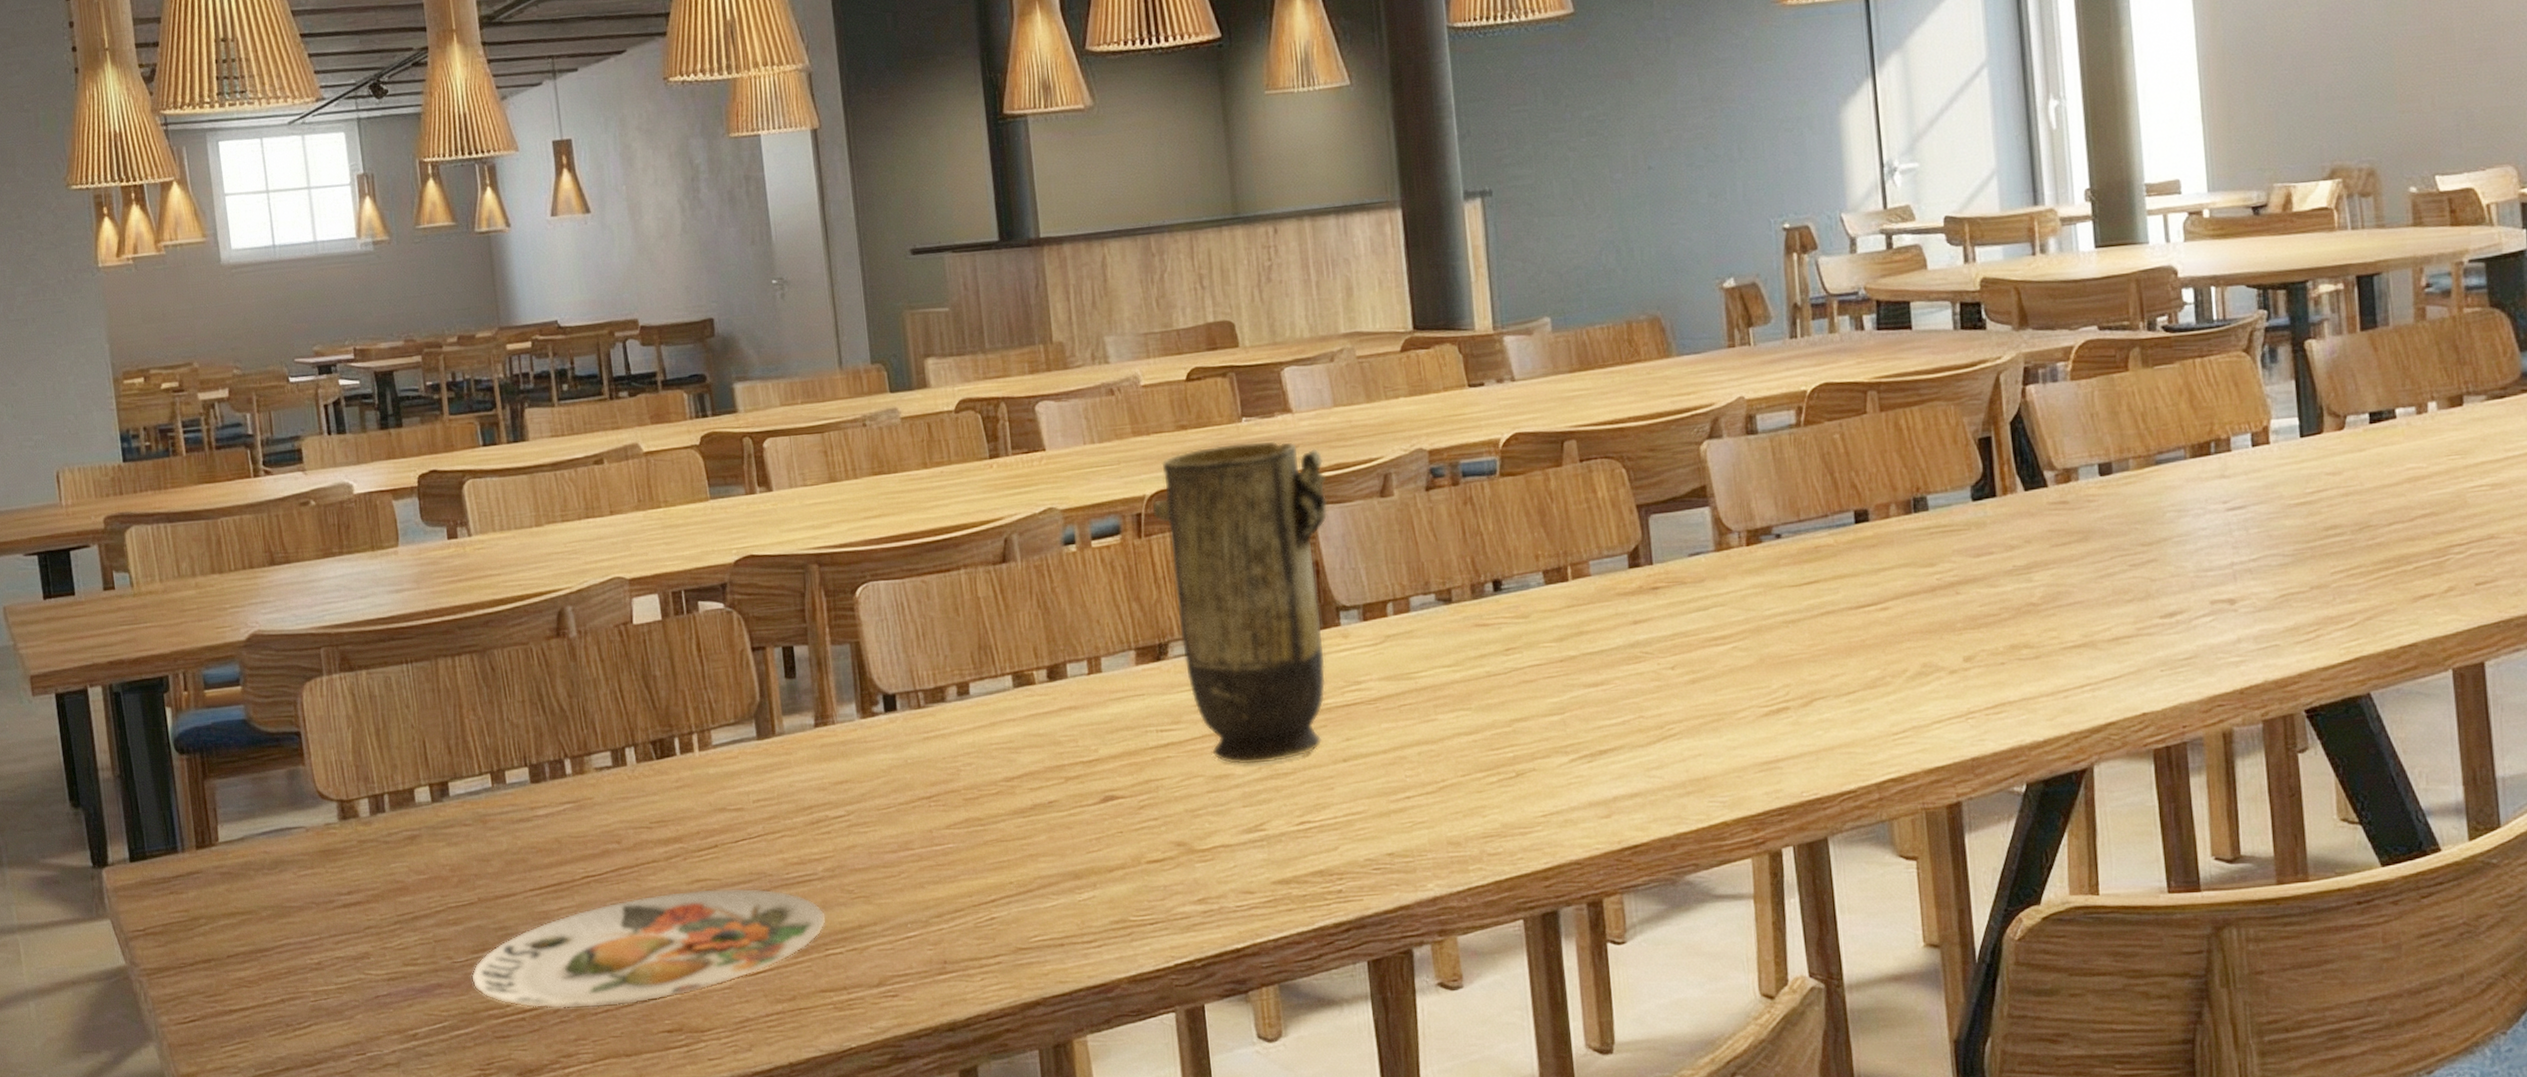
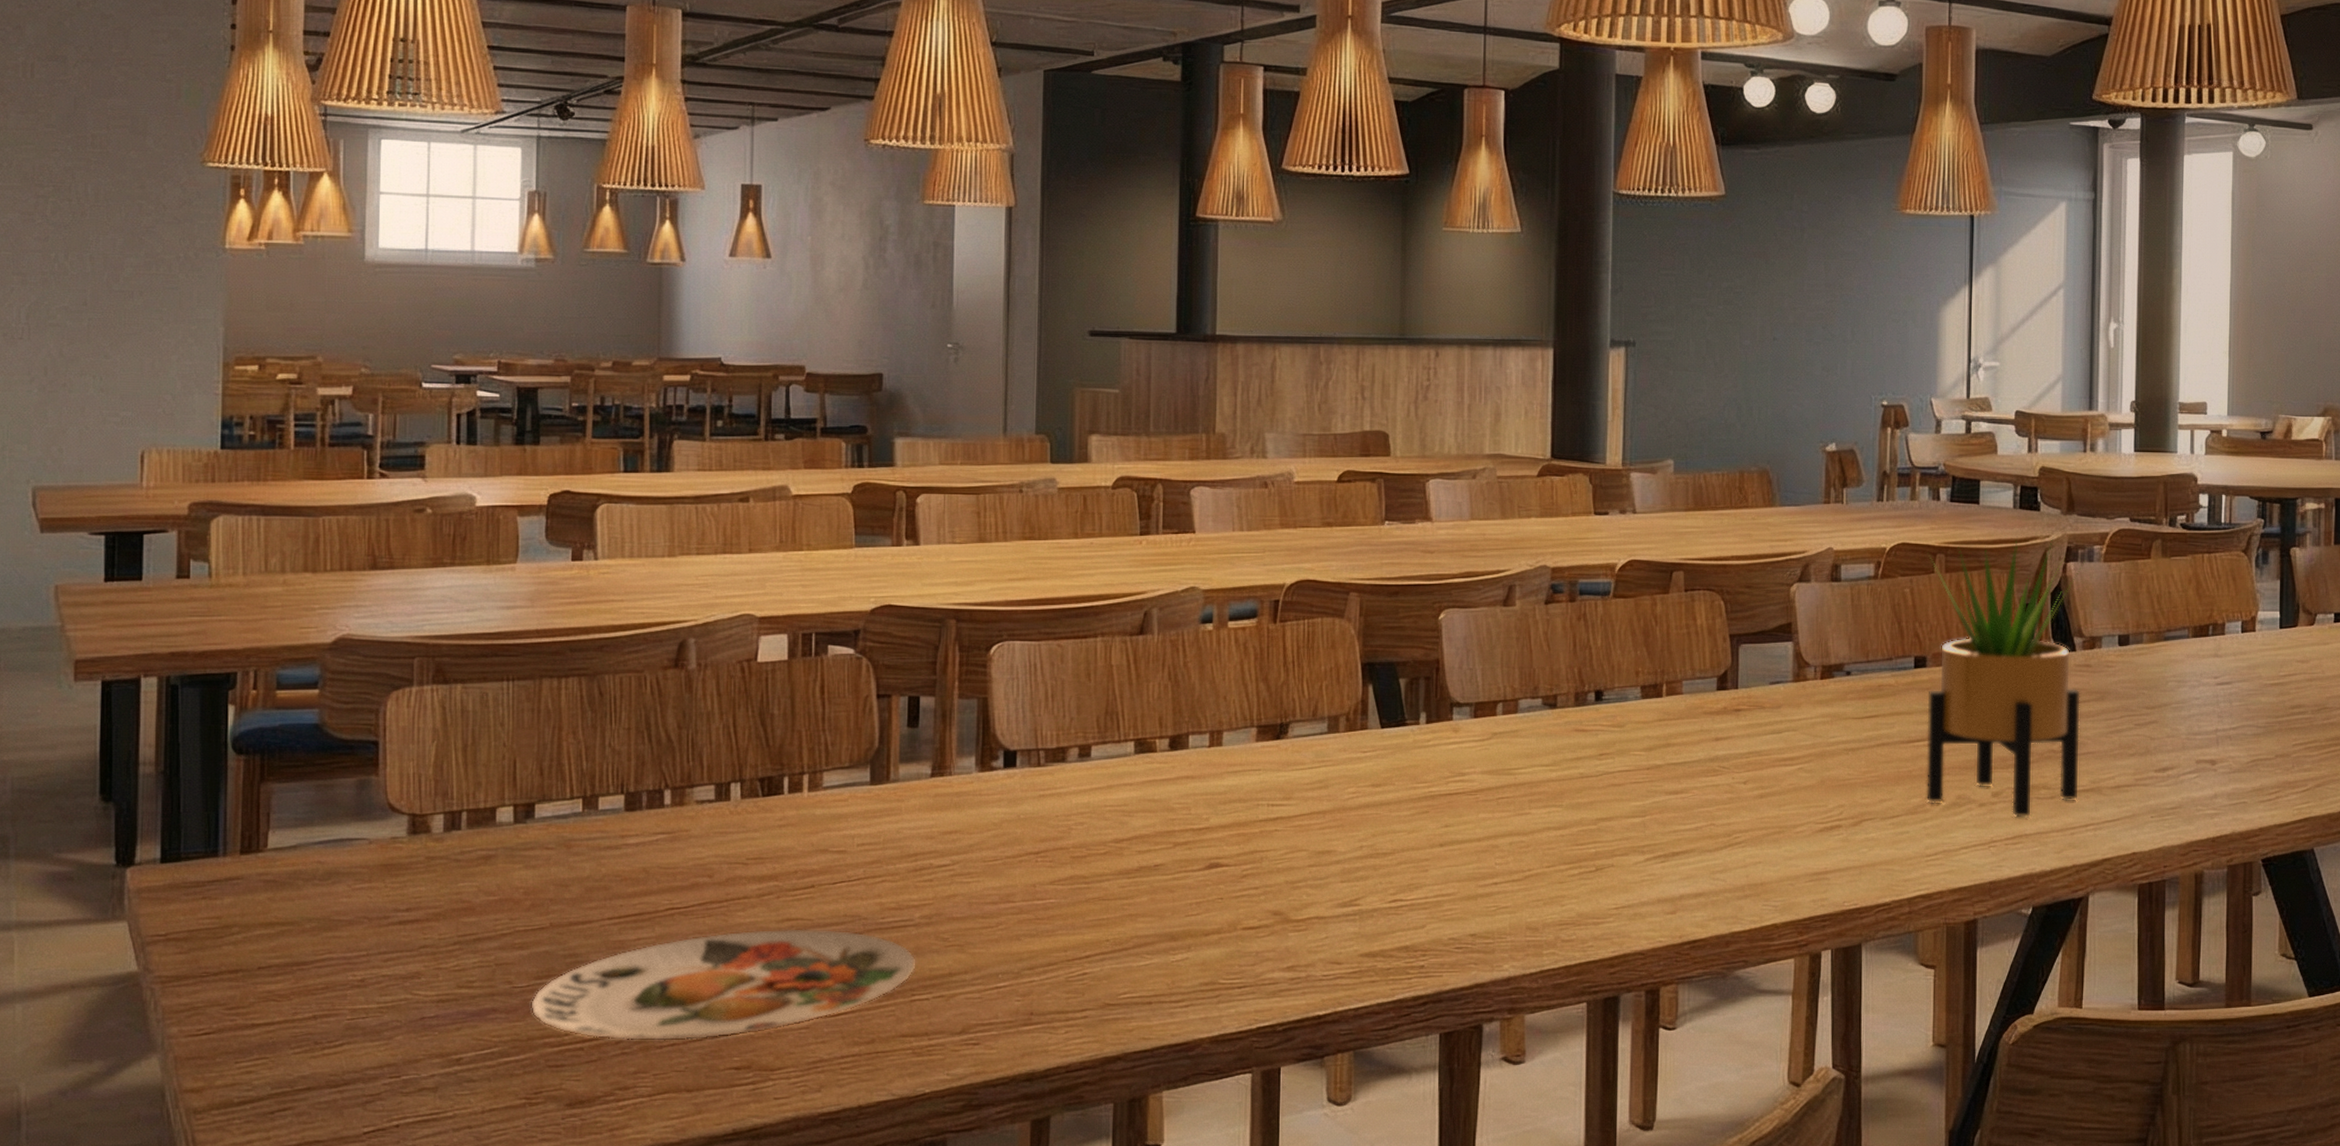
vase: present [1152,441,1328,765] -> none [1290,544,1456,843]
potted plant: none [1857,357,2067,683] -> present [1925,536,2084,818]

